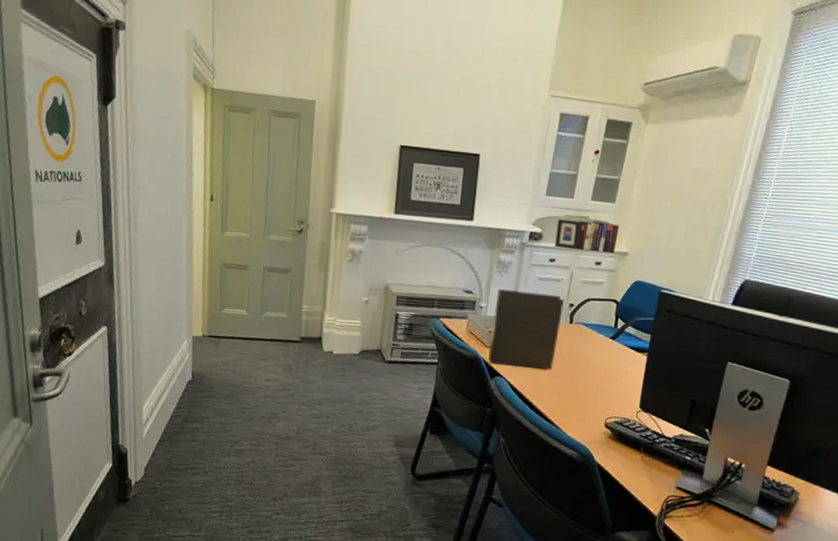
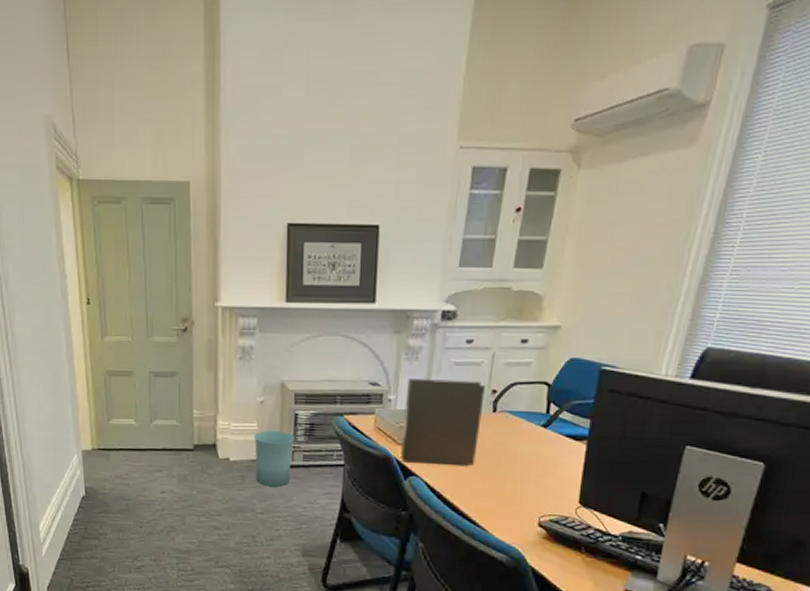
waste bin: none [356,327,395,380] -> present [253,430,295,487]
picture frame: present [555,219,580,249] -> none [472,293,501,326]
books: present [576,220,619,254] -> none [497,292,549,329]

